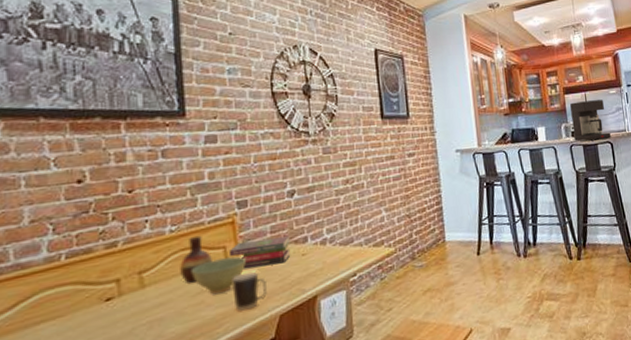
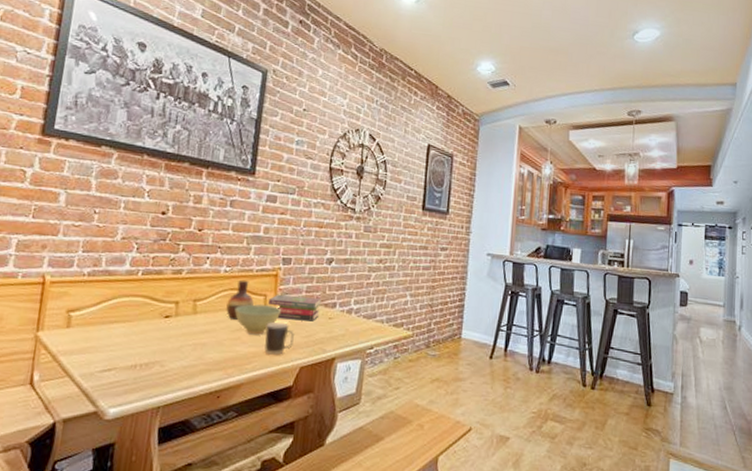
coffee maker: present [570,100,611,141] -> none [610,231,650,275]

